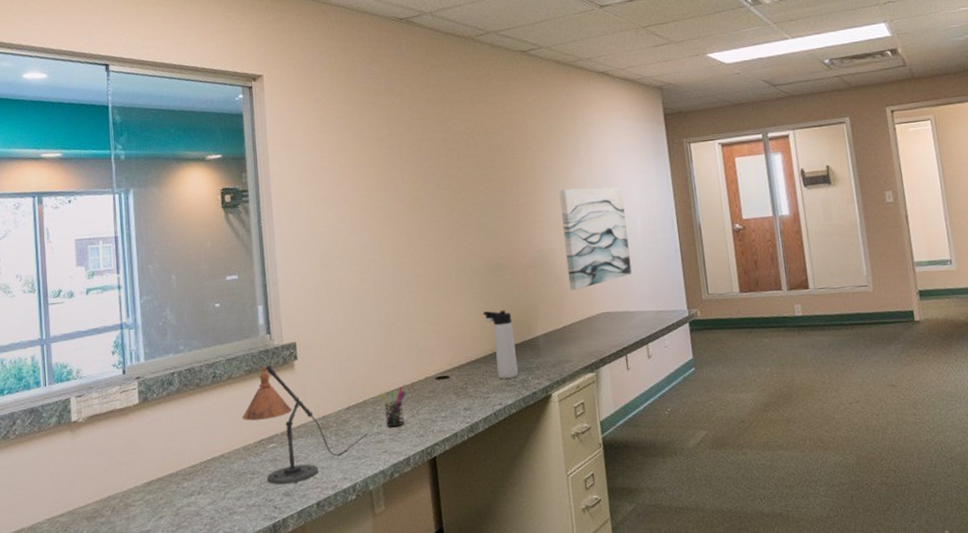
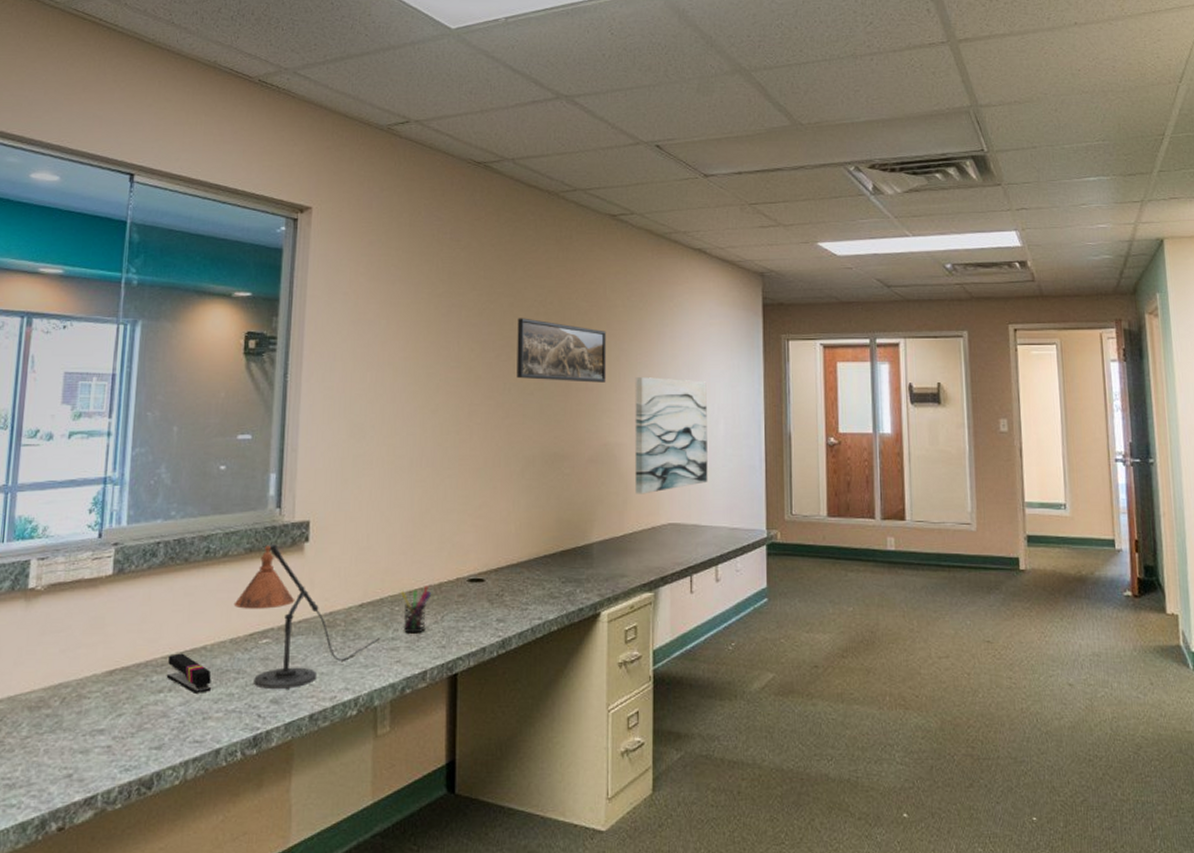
stapler: none [194,462,232,494] -> present [166,653,212,693]
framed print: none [451,149,534,203] -> present [517,318,606,383]
thermos bottle: present [483,310,518,380] -> none [532,508,565,589]

